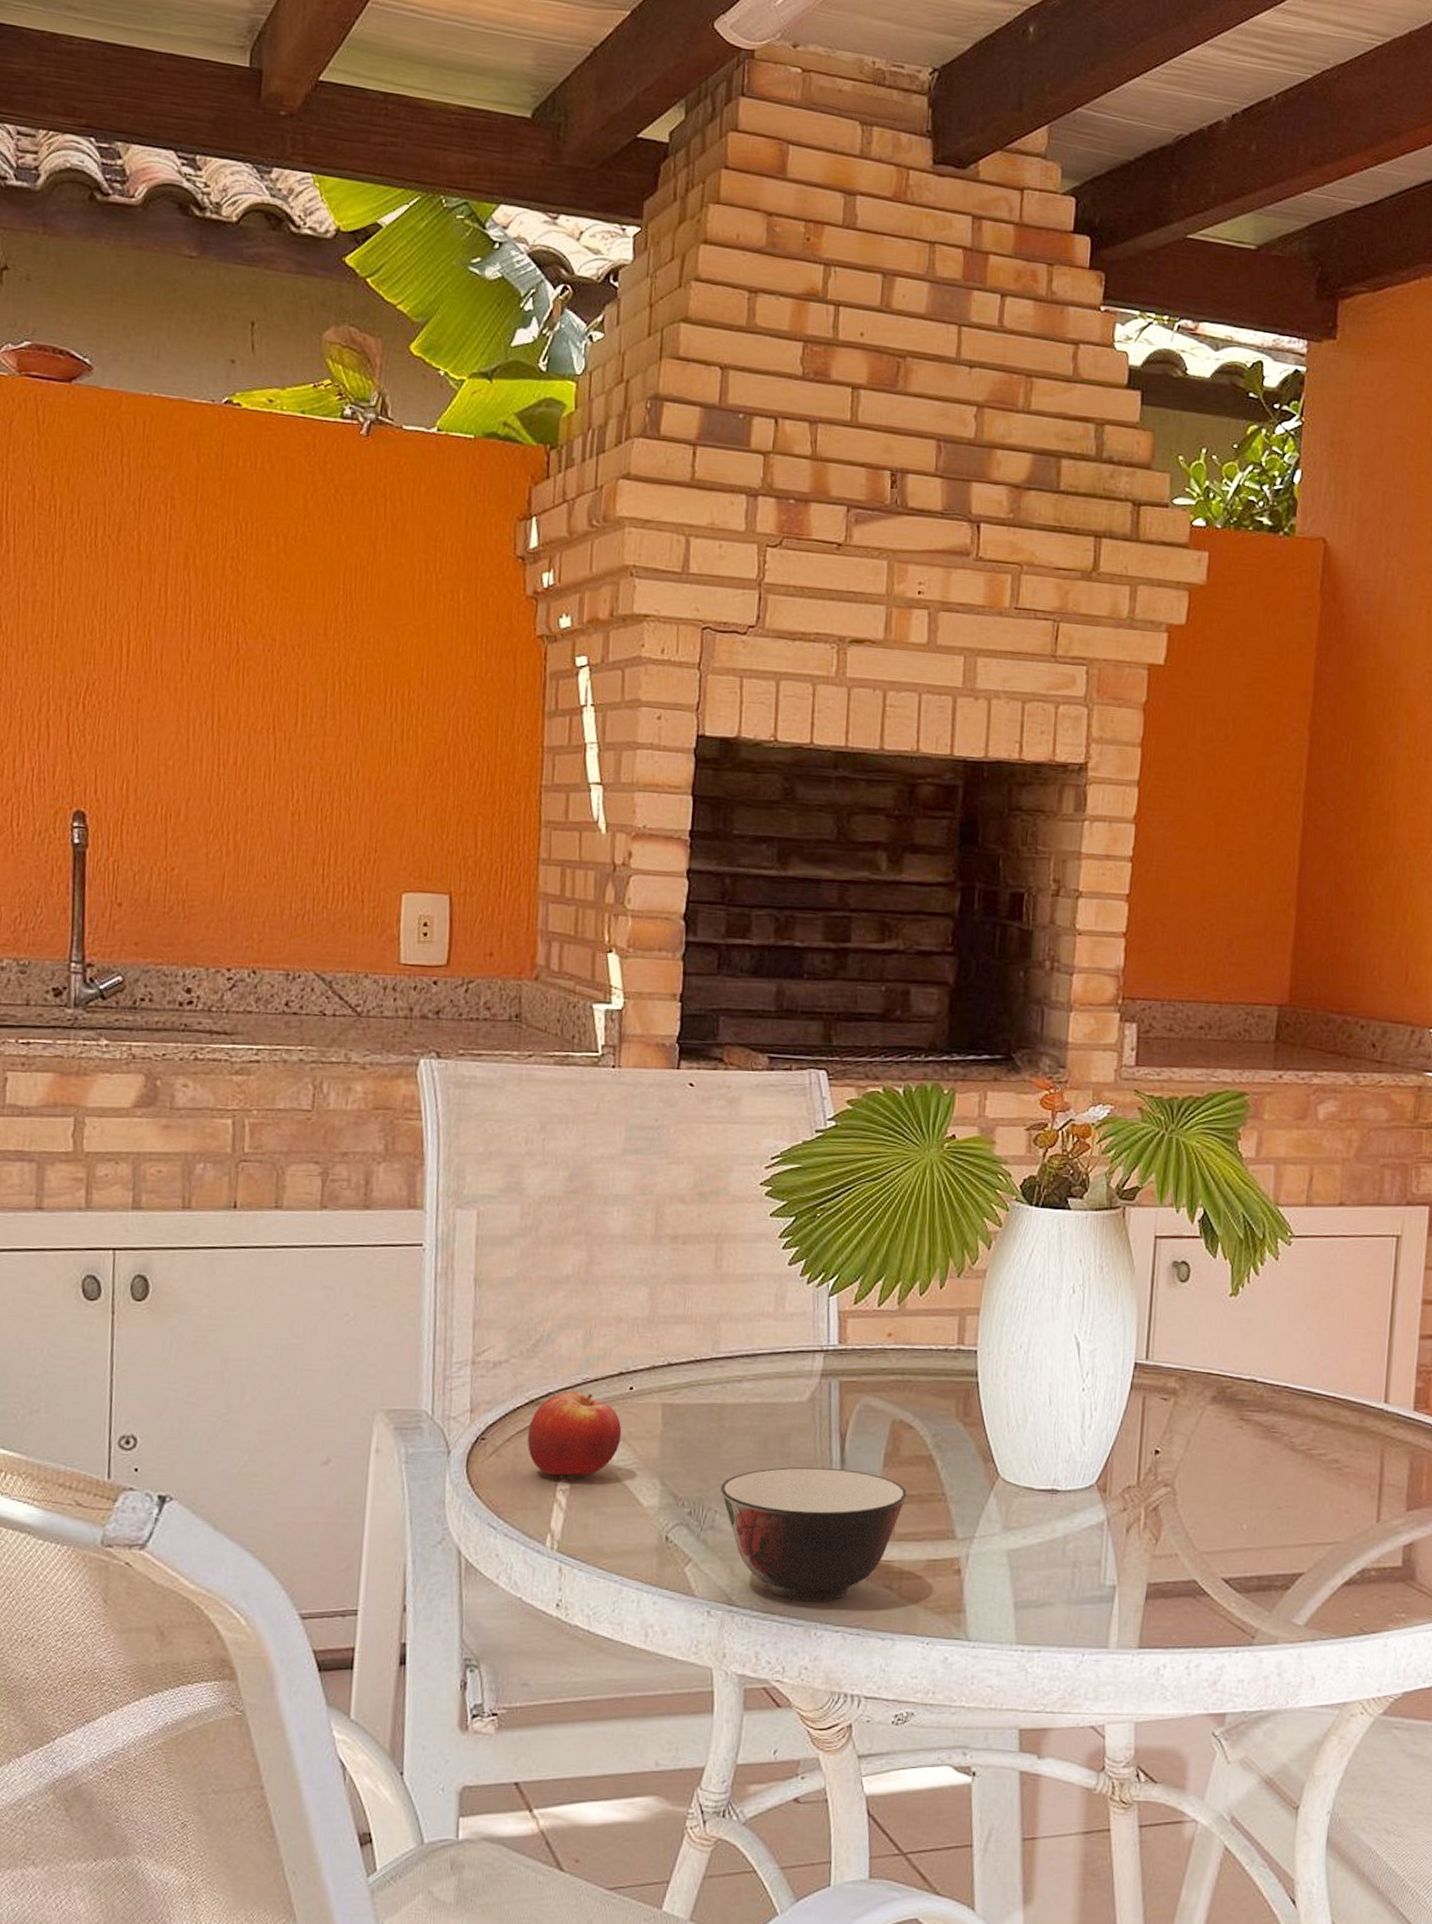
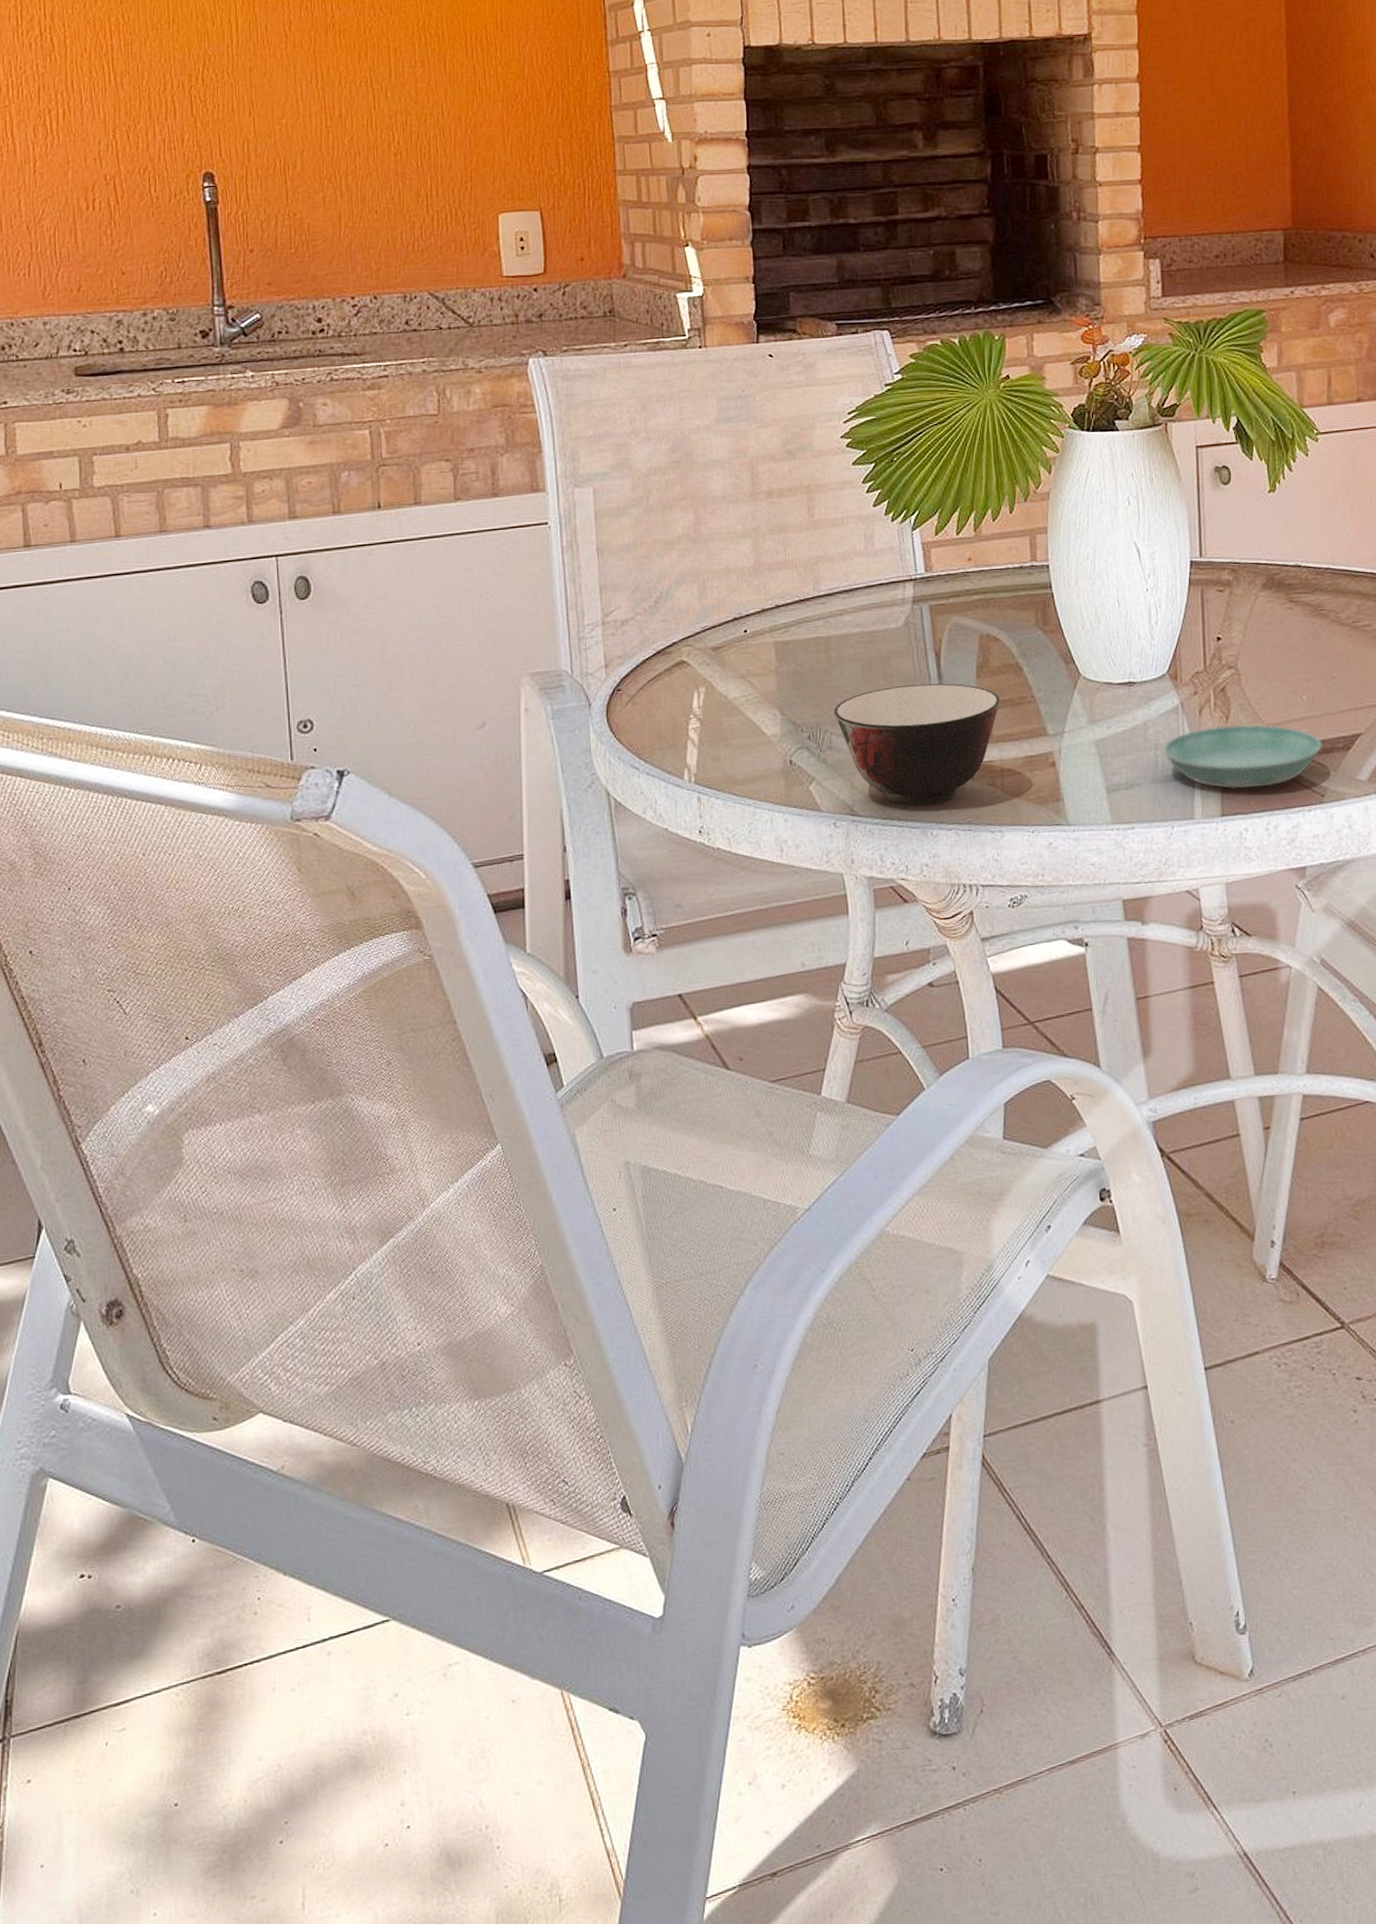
fruit: present [527,1391,622,1476] -> none [657,639,741,716]
saucer: none [1081,1548,1260,1621] -> present [1162,724,1323,790]

